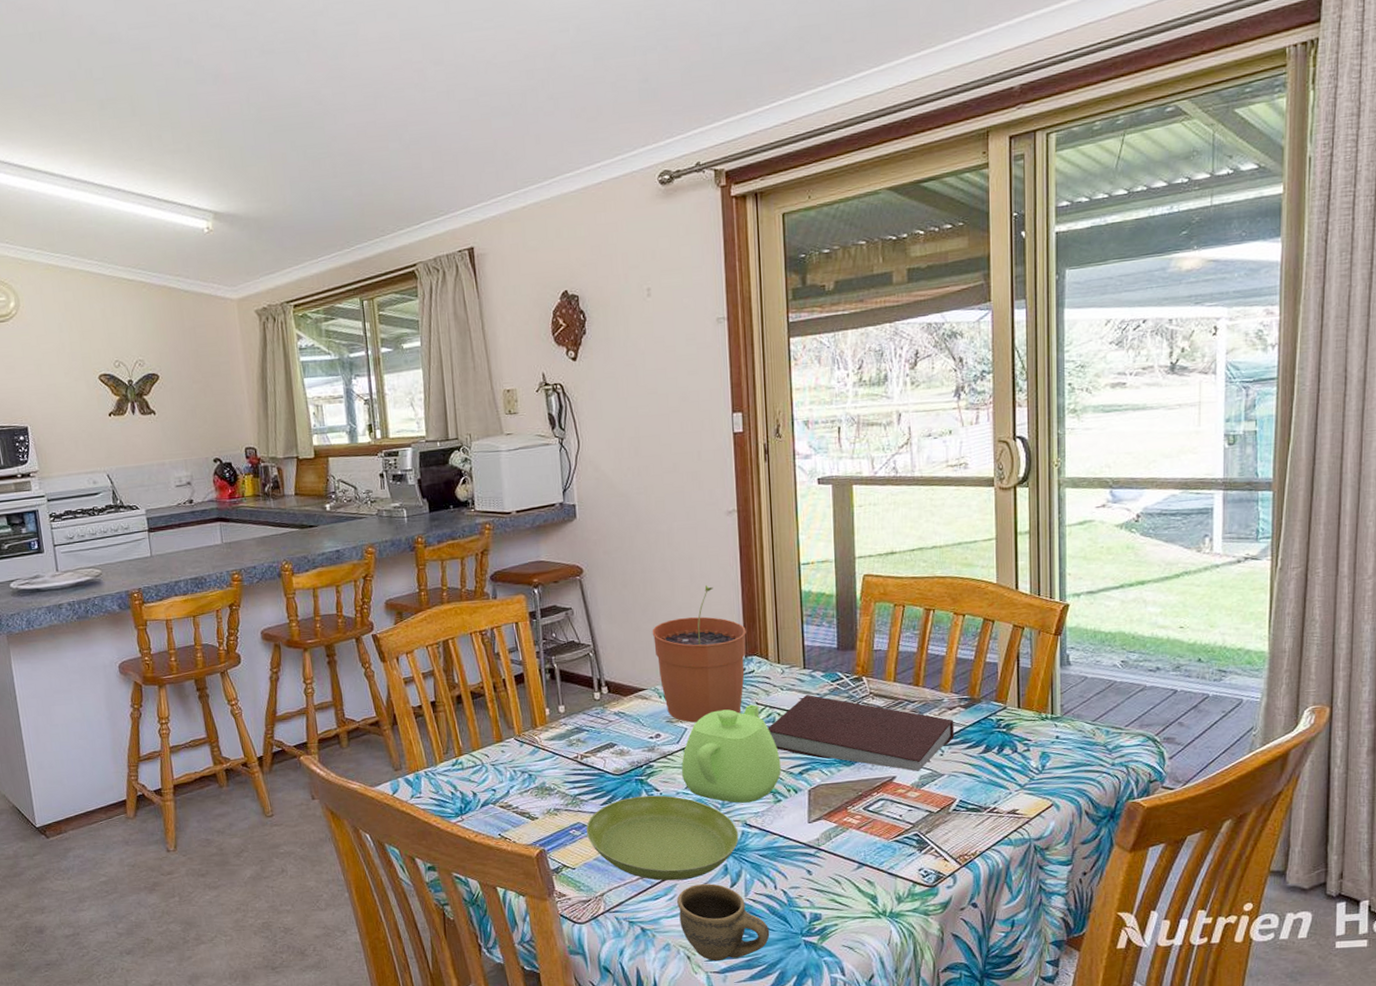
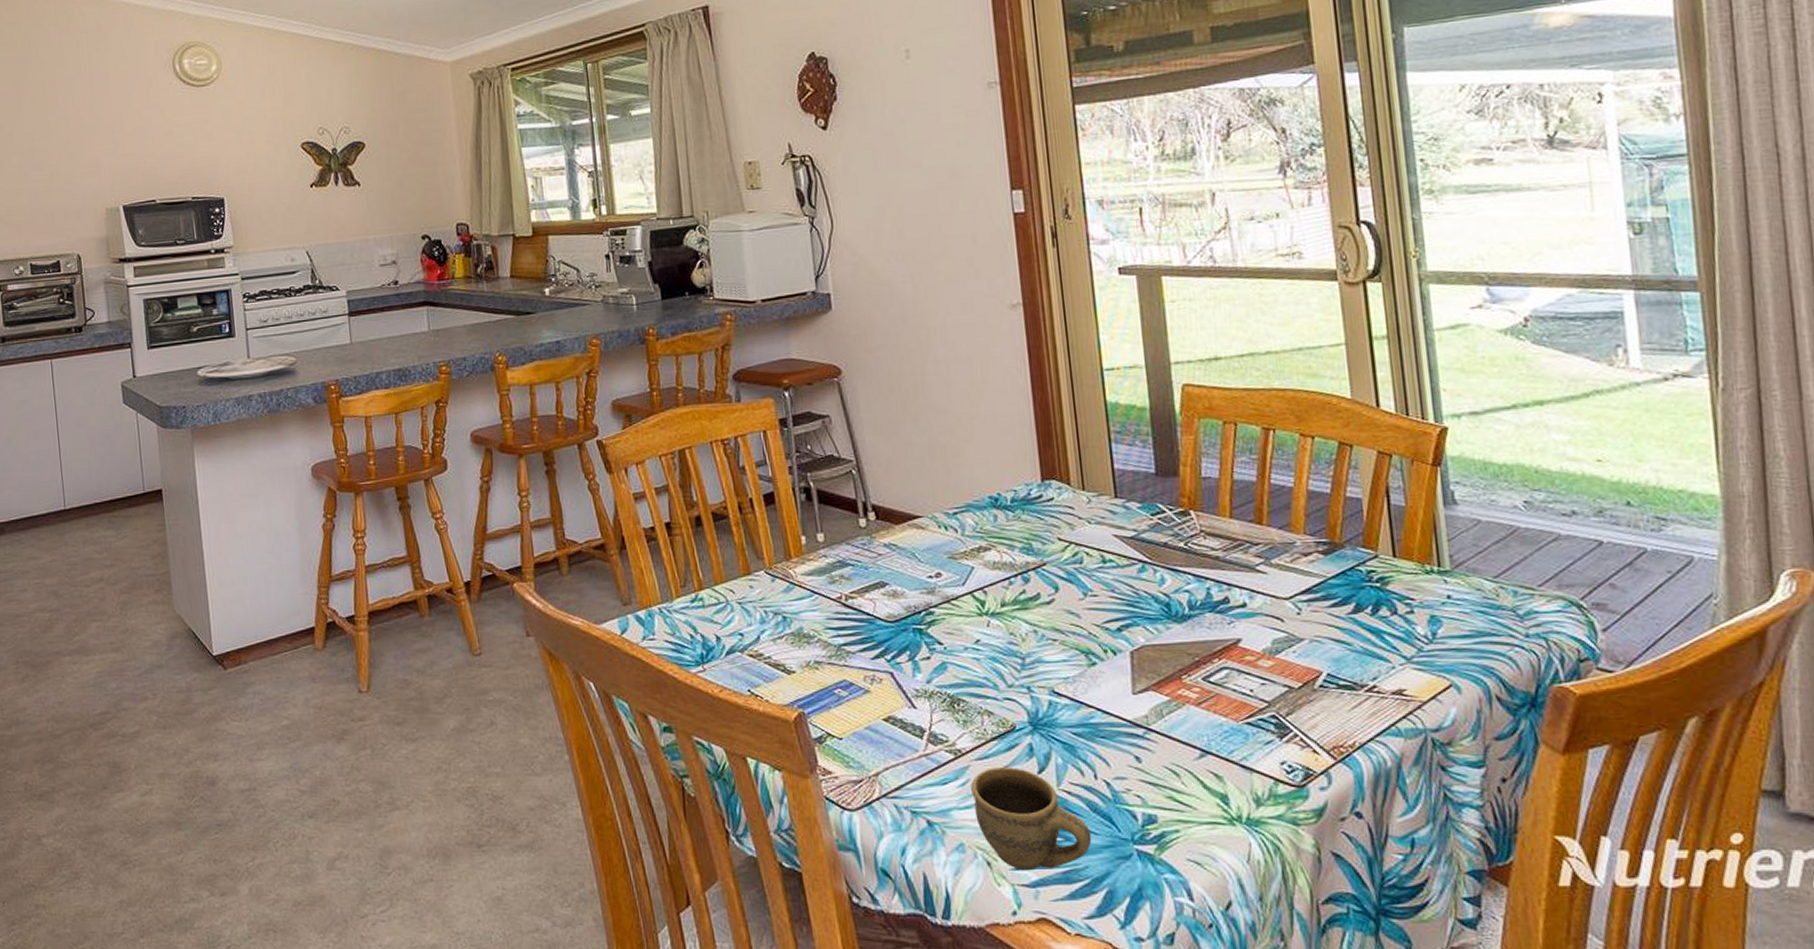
saucer: present [586,795,739,881] -> none [854,650,1046,761]
plant pot: present [652,585,746,723] -> none [926,392,1043,560]
teapot: present [681,704,781,803] -> none [969,540,1094,665]
notebook: present [768,694,955,771] -> none [1074,530,1314,634]

